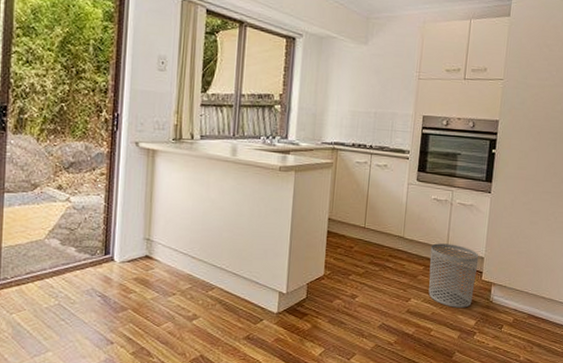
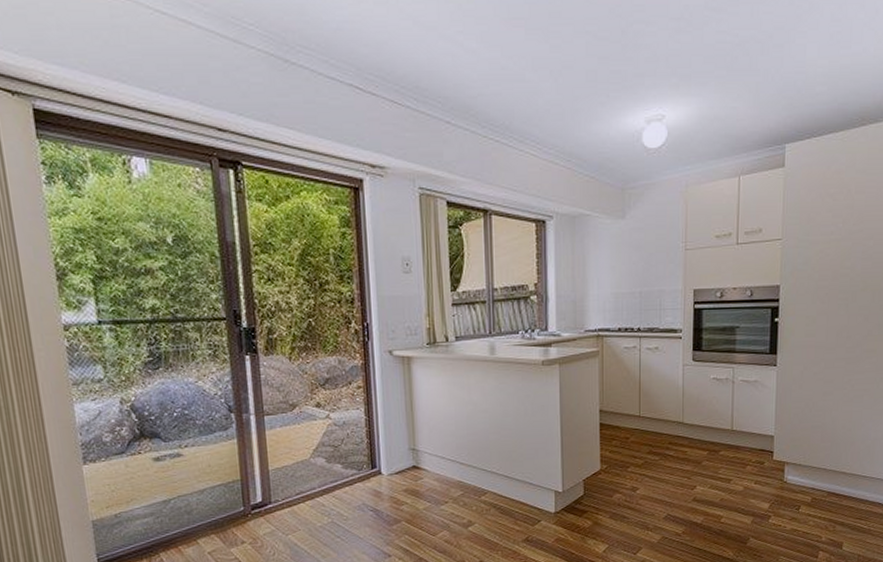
waste bin: present [428,243,479,308] -> none [713,424,768,492]

